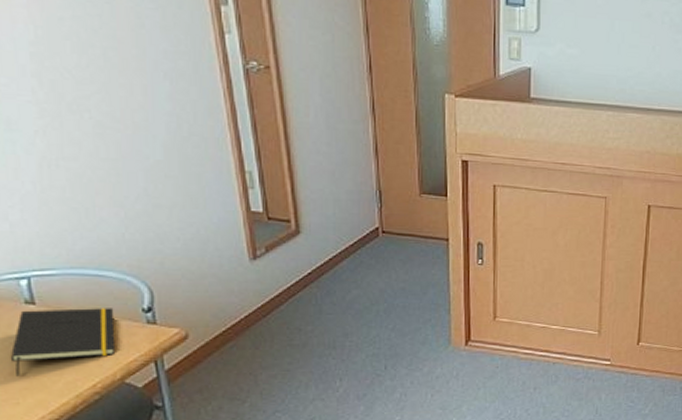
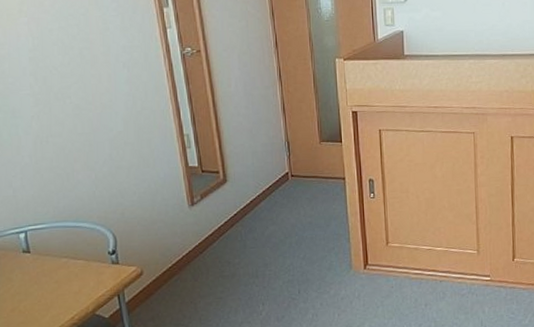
notepad: present [10,308,116,377] -> none [11,252,89,313]

